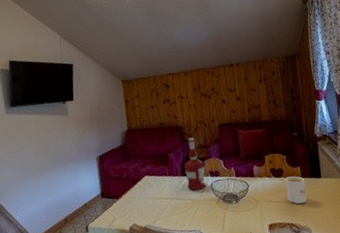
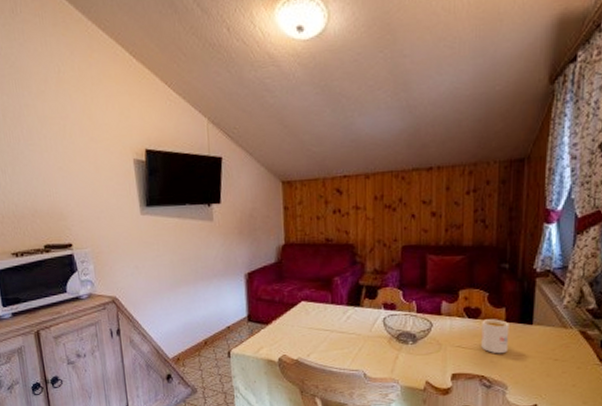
alcohol: present [184,137,206,191] -> none [352,259,377,324]

